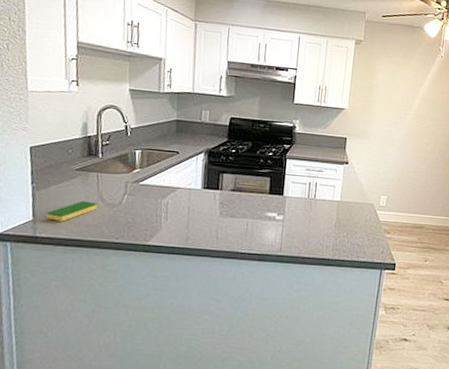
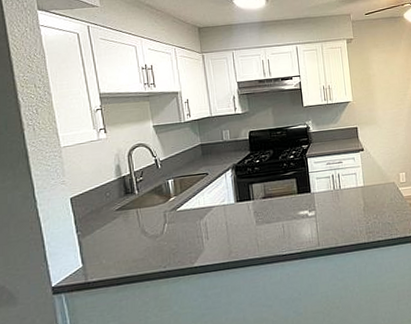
dish sponge: present [46,200,97,222] -> none [94,237,141,263]

